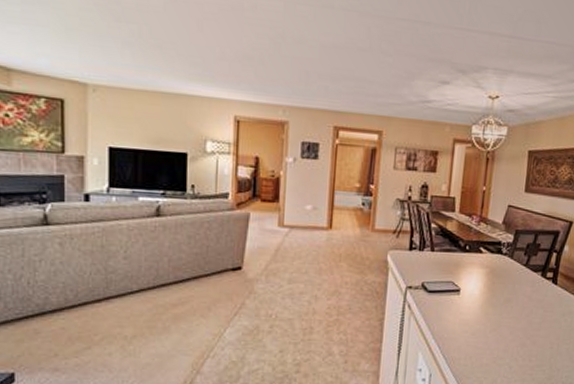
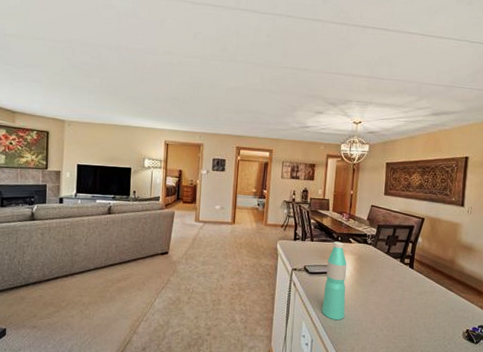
water bottle: none [443,251,476,350] -> present [322,241,347,321]

